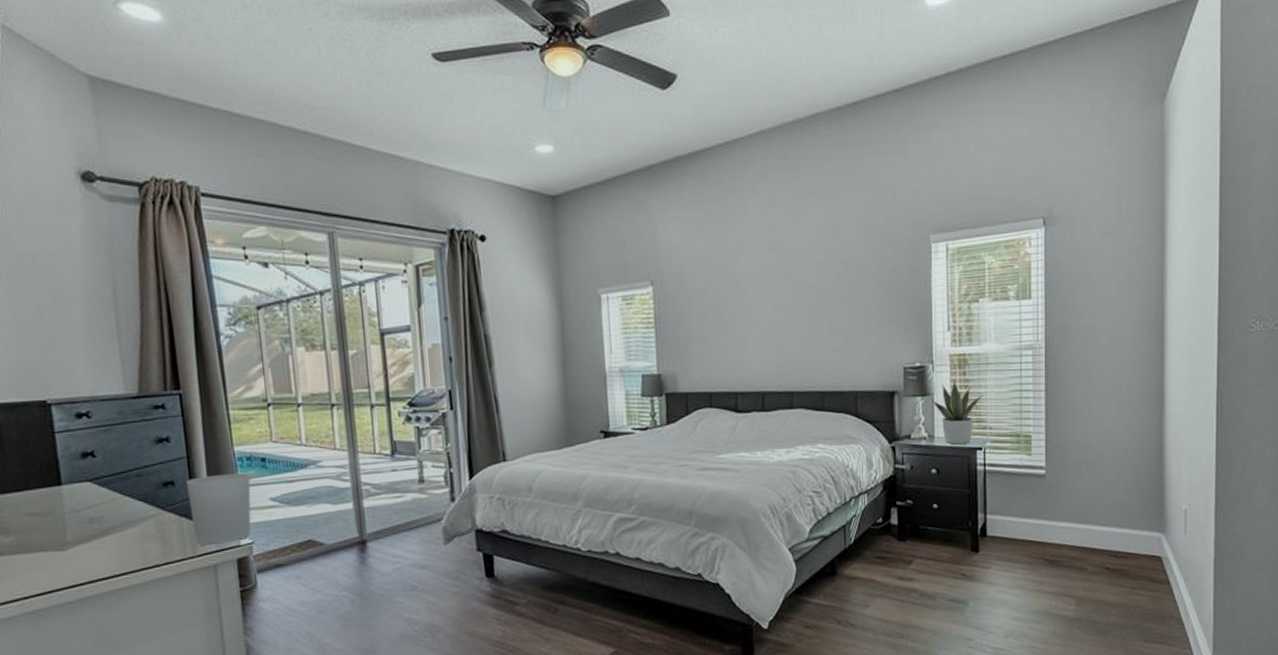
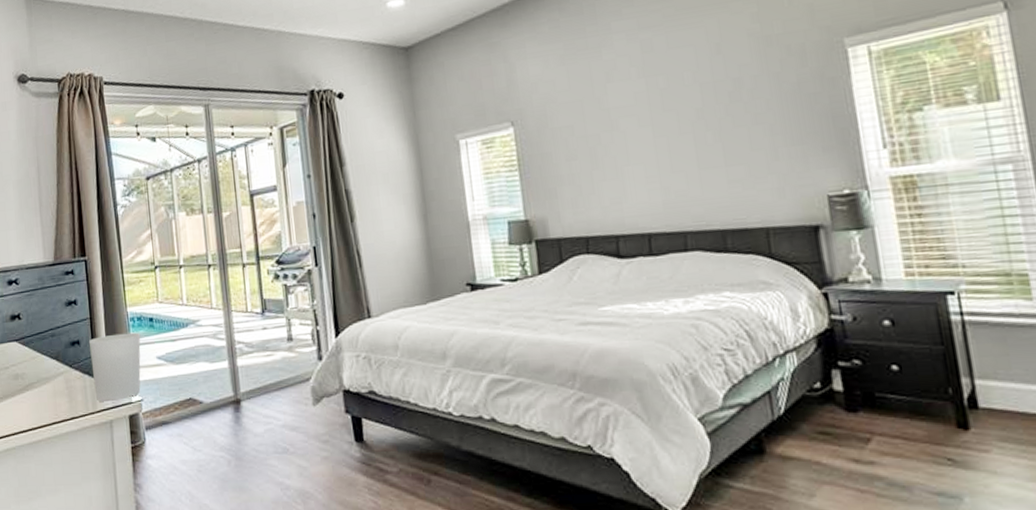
potted plant: present [932,379,983,445] -> none [873,207,946,289]

